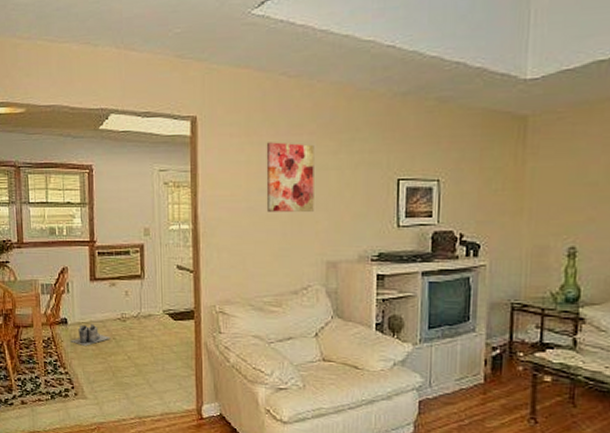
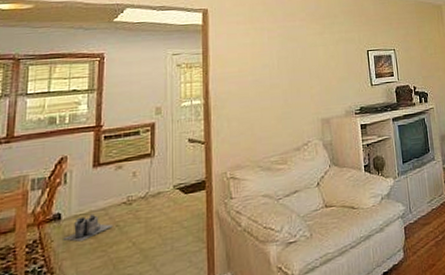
wall art: present [266,142,315,212] -> none [267,27,308,83]

